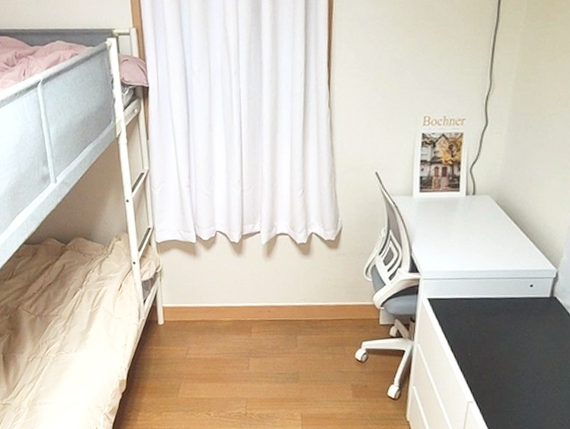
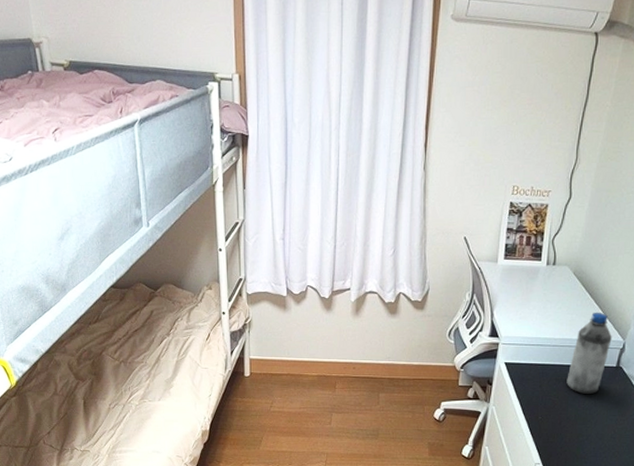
water bottle: none [496,241,543,327] -> present [566,312,612,394]

